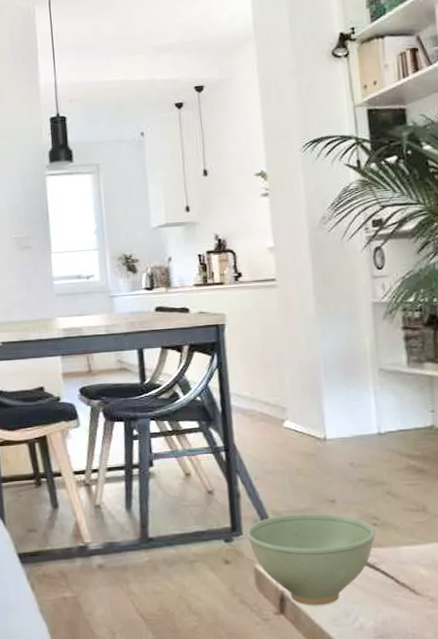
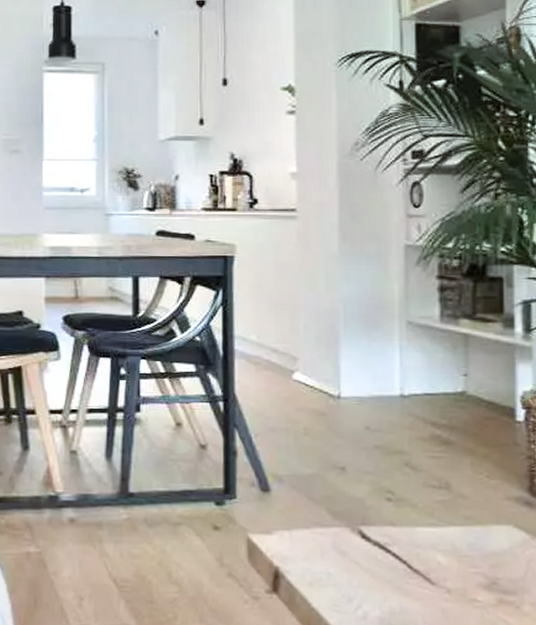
bowl: present [246,513,376,605] -> none [240,479,390,586]

